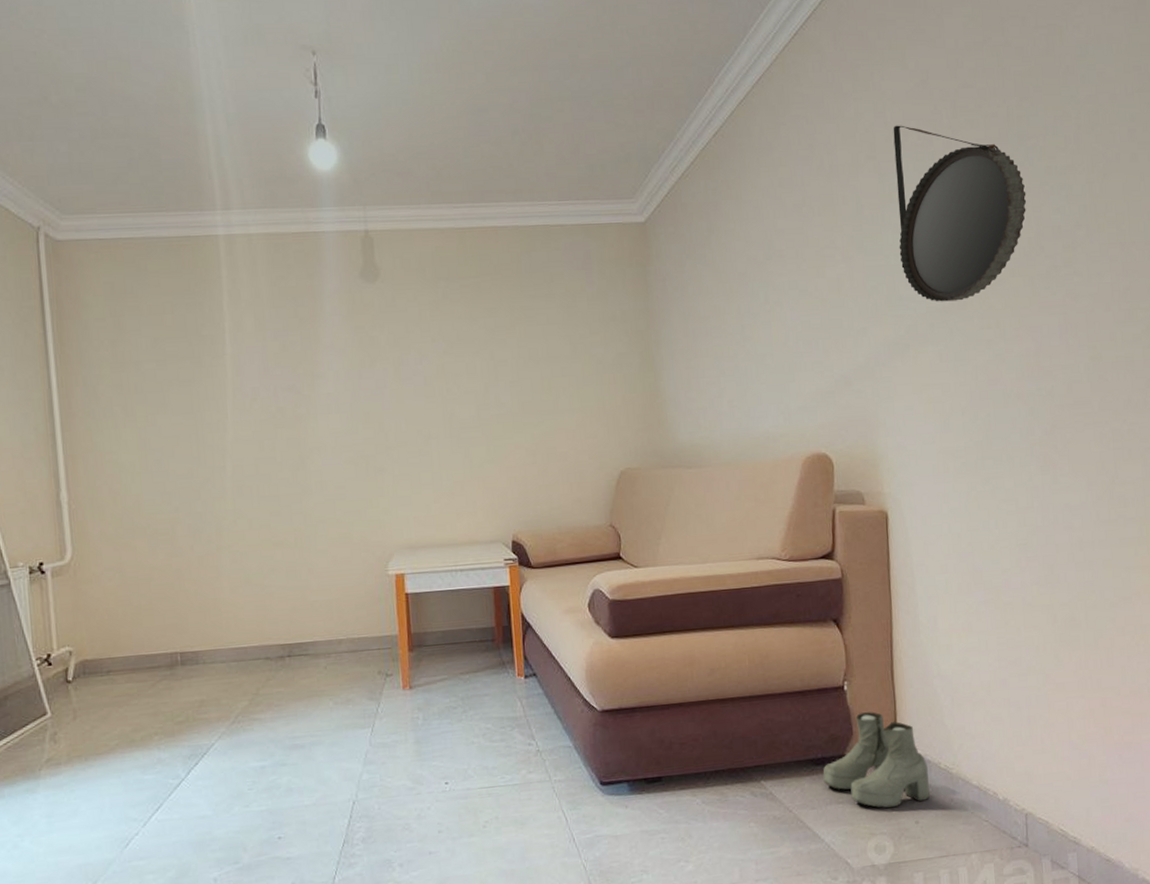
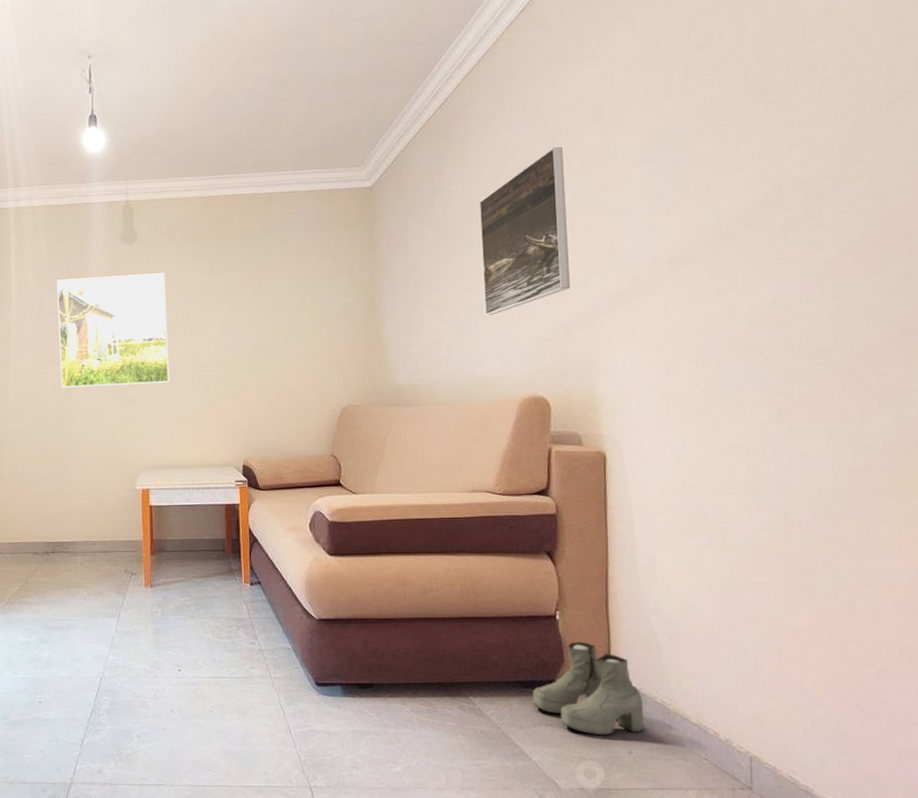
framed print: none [282,317,425,456] -> present [57,273,170,388]
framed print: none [757,185,850,367] -> present [478,147,570,315]
home mirror: present [893,125,1027,302] -> none [620,88,765,255]

